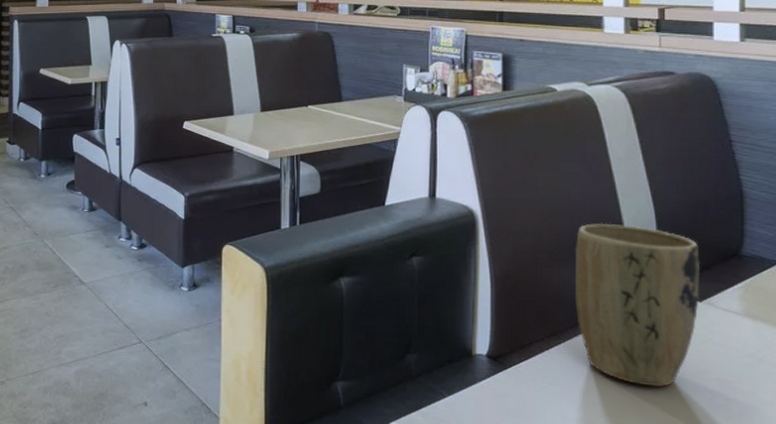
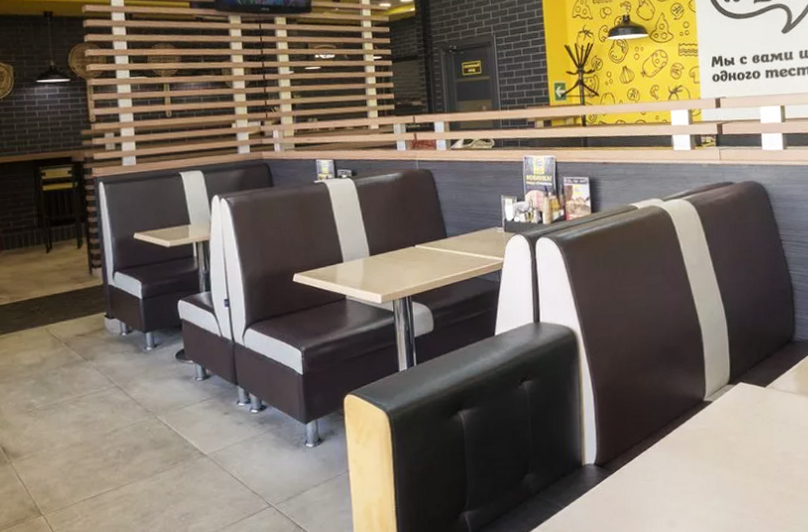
plant pot: present [574,223,701,388] -> none [662,326,764,469]

